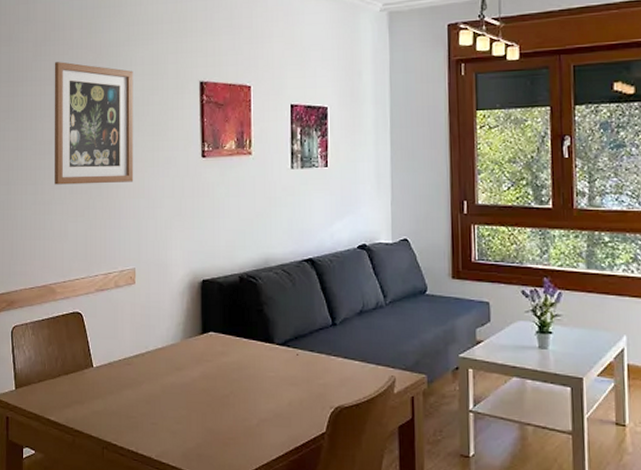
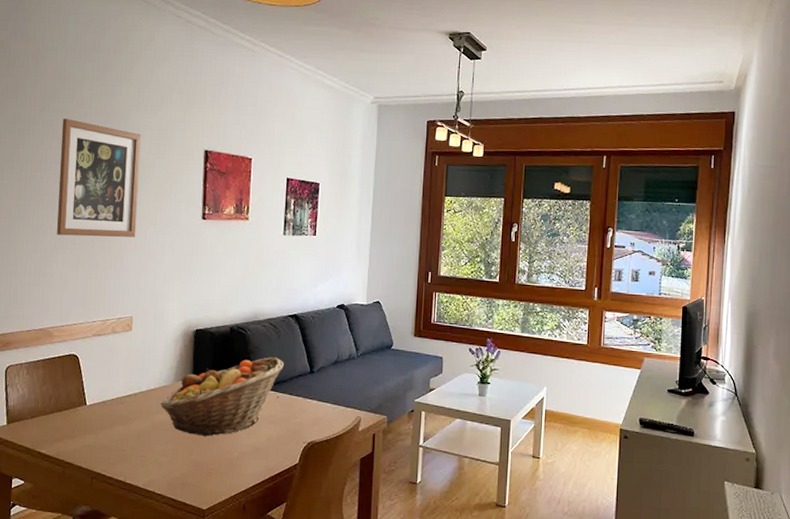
fruit basket: none [169,308,301,401] -> present [160,357,284,437]

